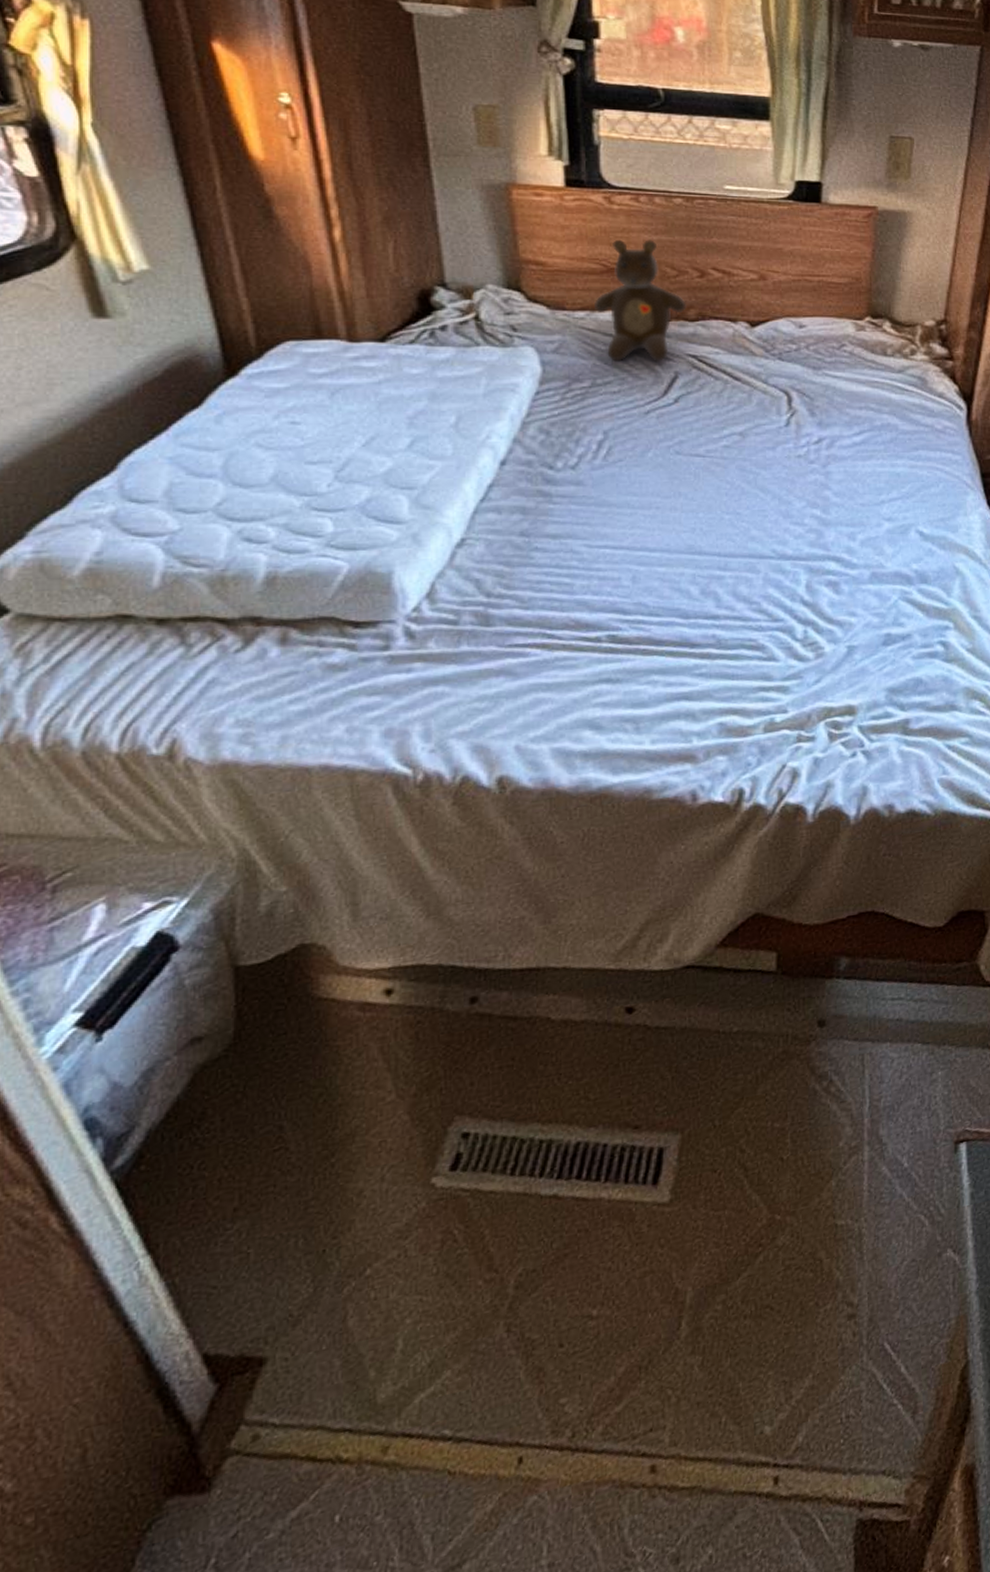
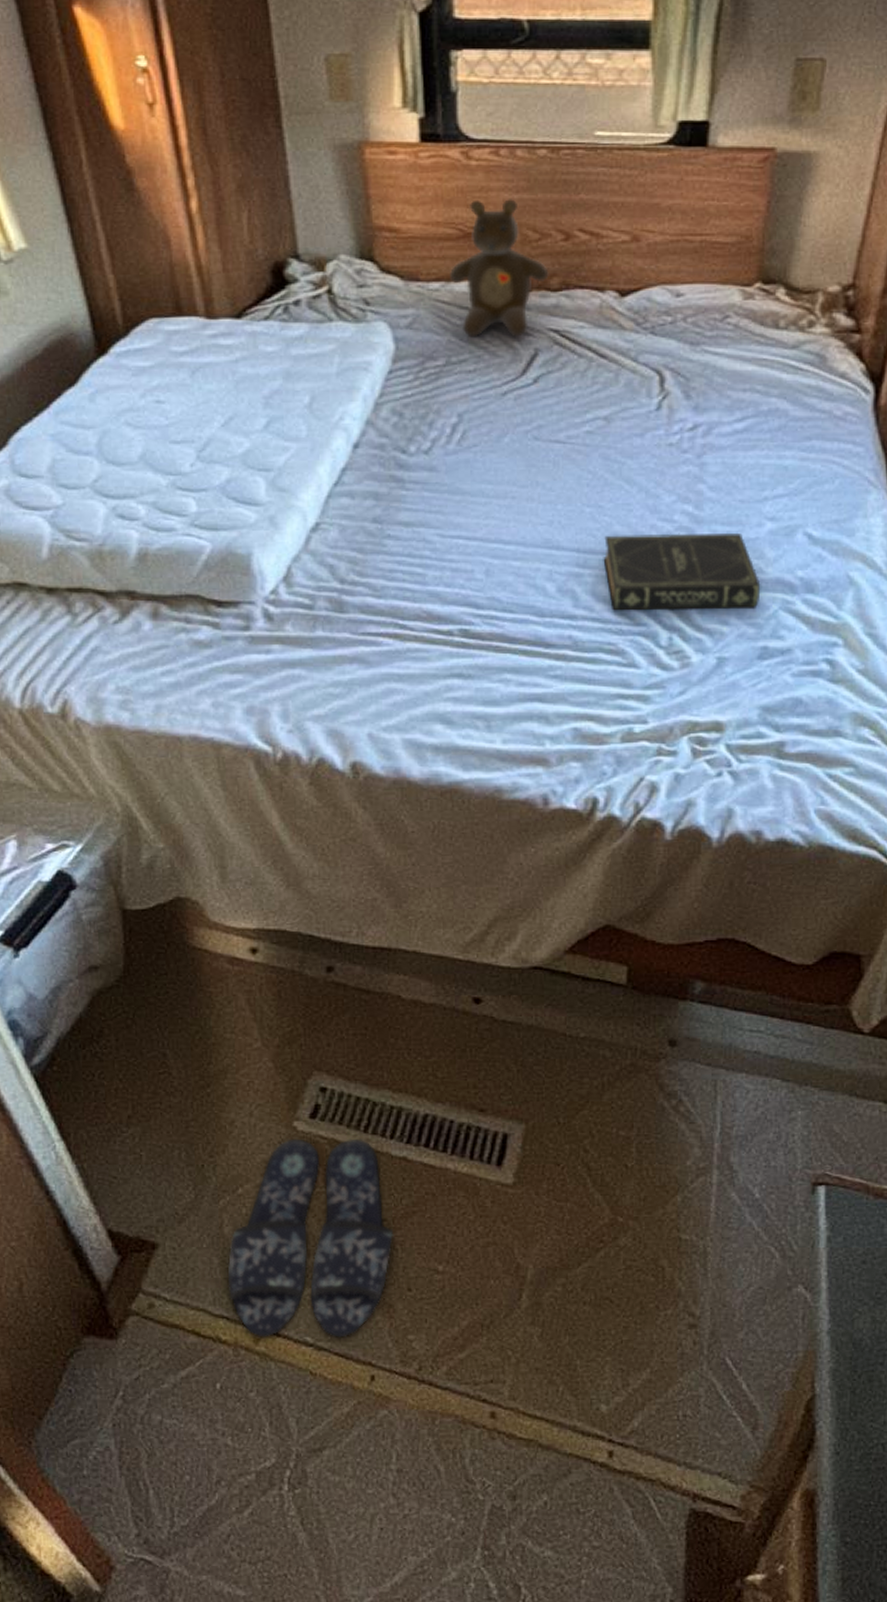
slippers: none [351,1183,544,1445] -> present [228,1138,394,1338]
book: none [742,533,883,608] -> present [603,533,761,611]

